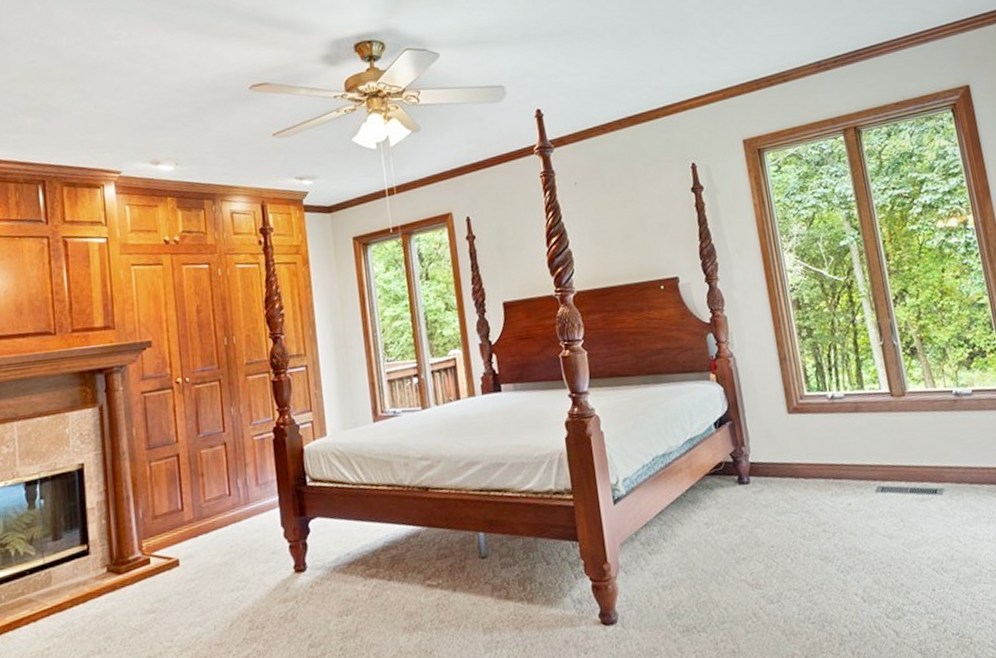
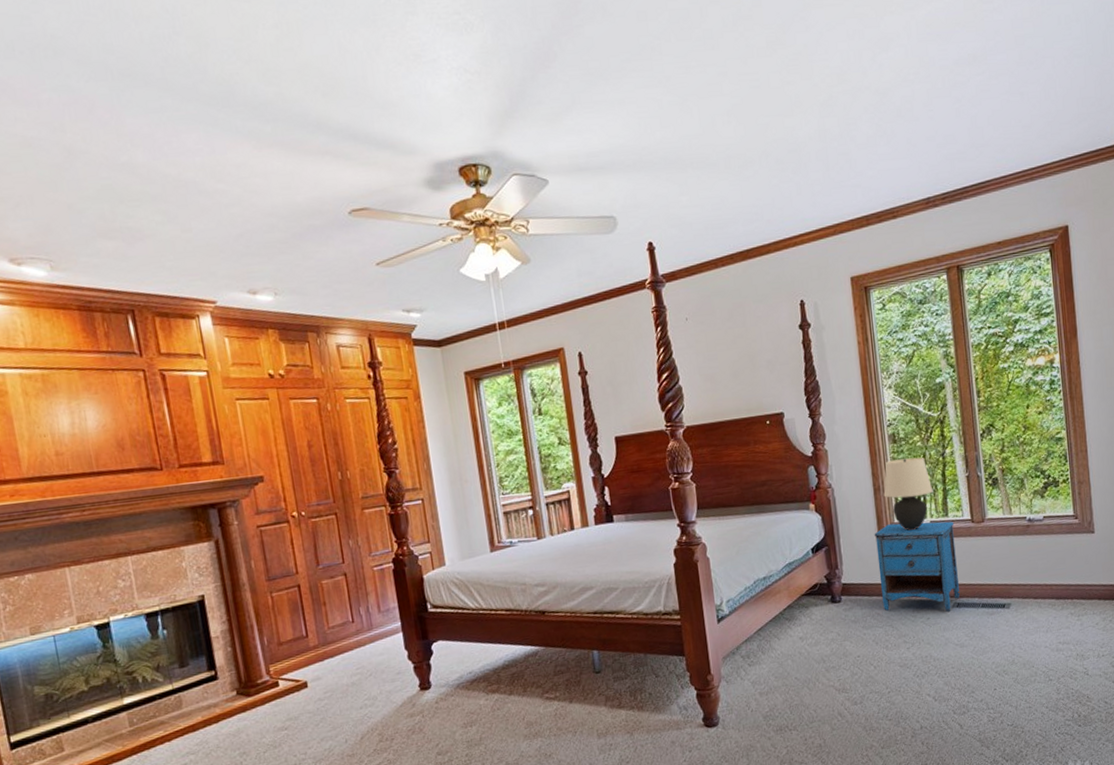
nightstand: none [782,394,884,498] -> present [874,521,960,613]
table lamp: none [790,324,846,404] -> present [883,457,934,531]

